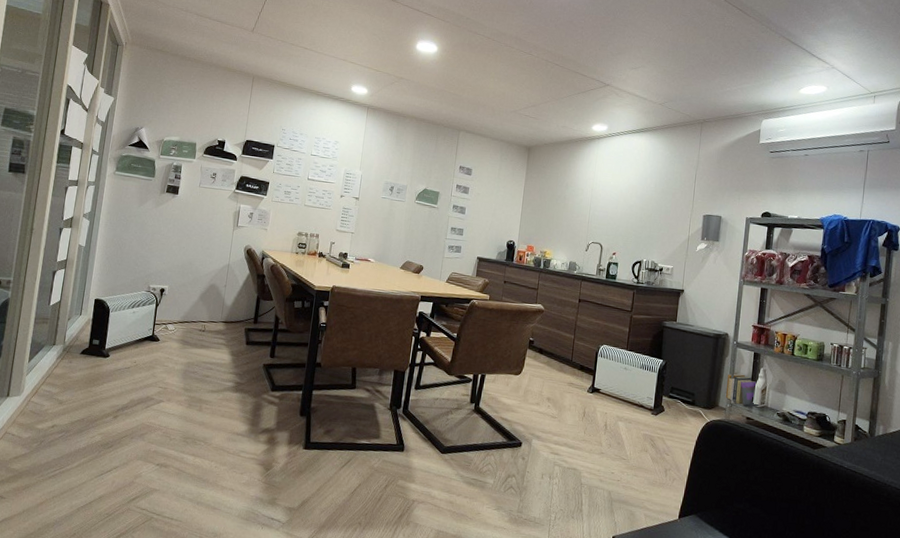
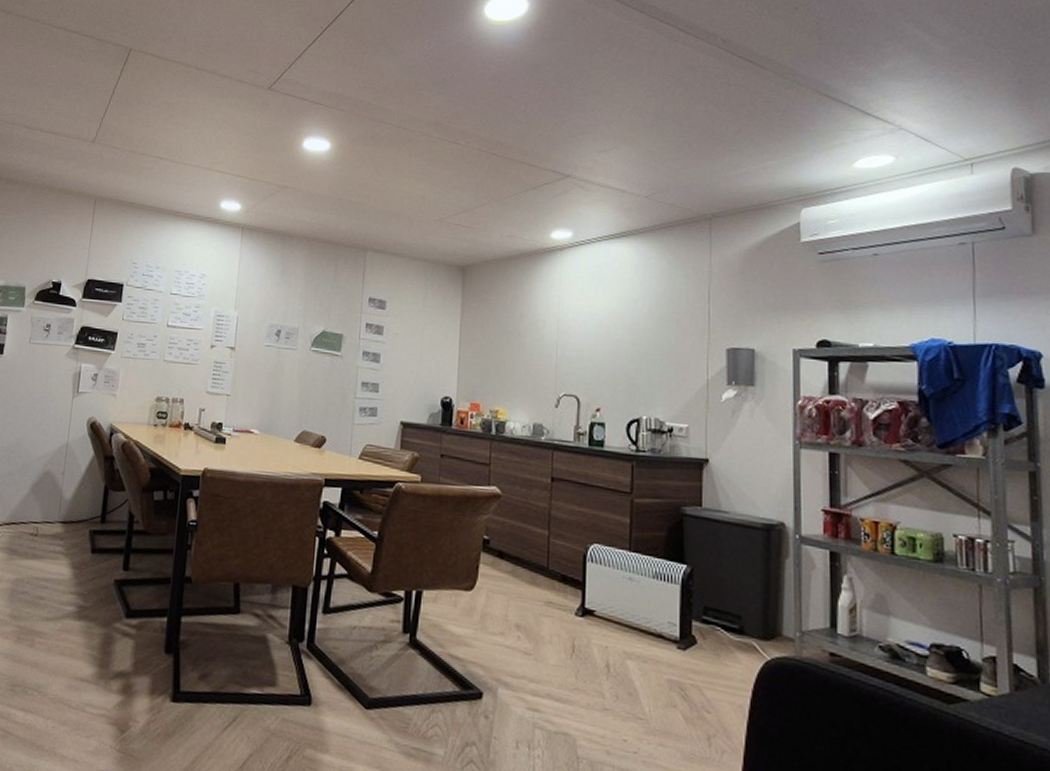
books: present [726,373,760,408] -> none [792,584,848,638]

